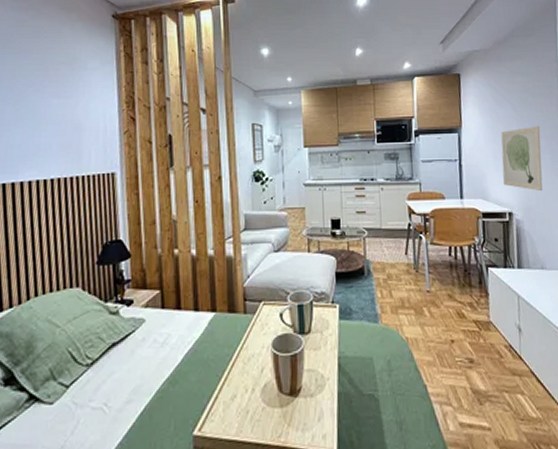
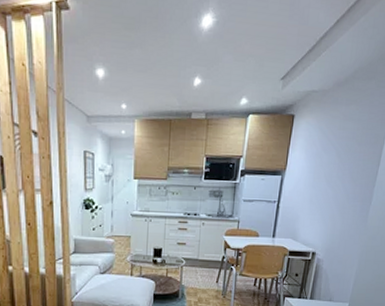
wall art: present [501,126,543,192] -> none [313,174,358,236]

